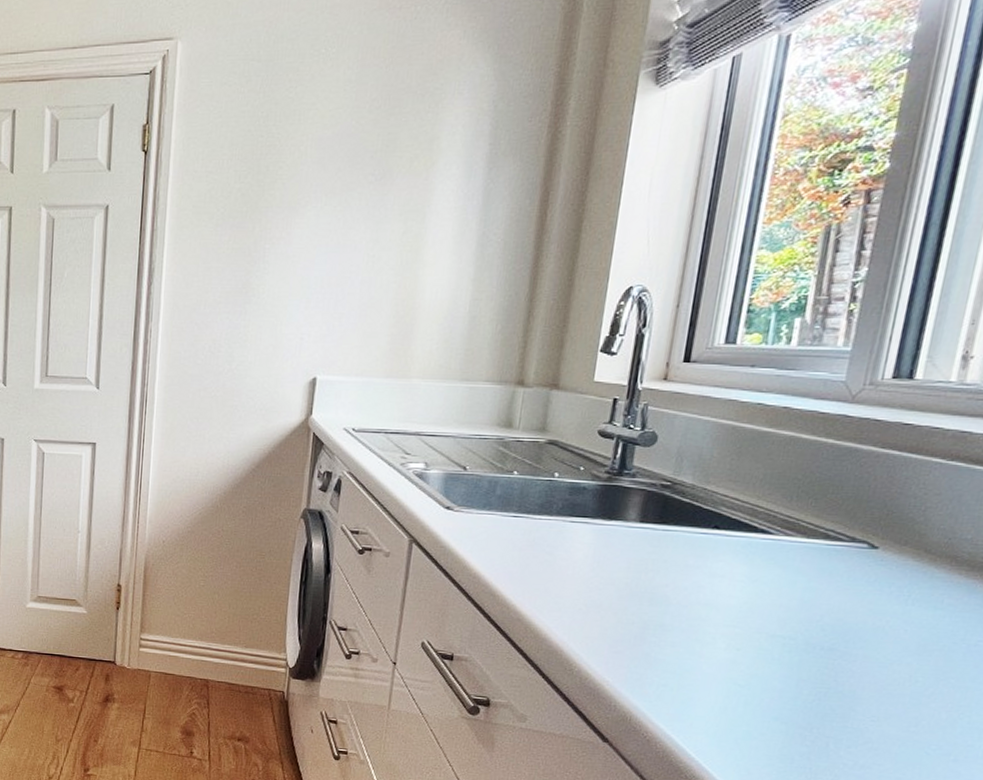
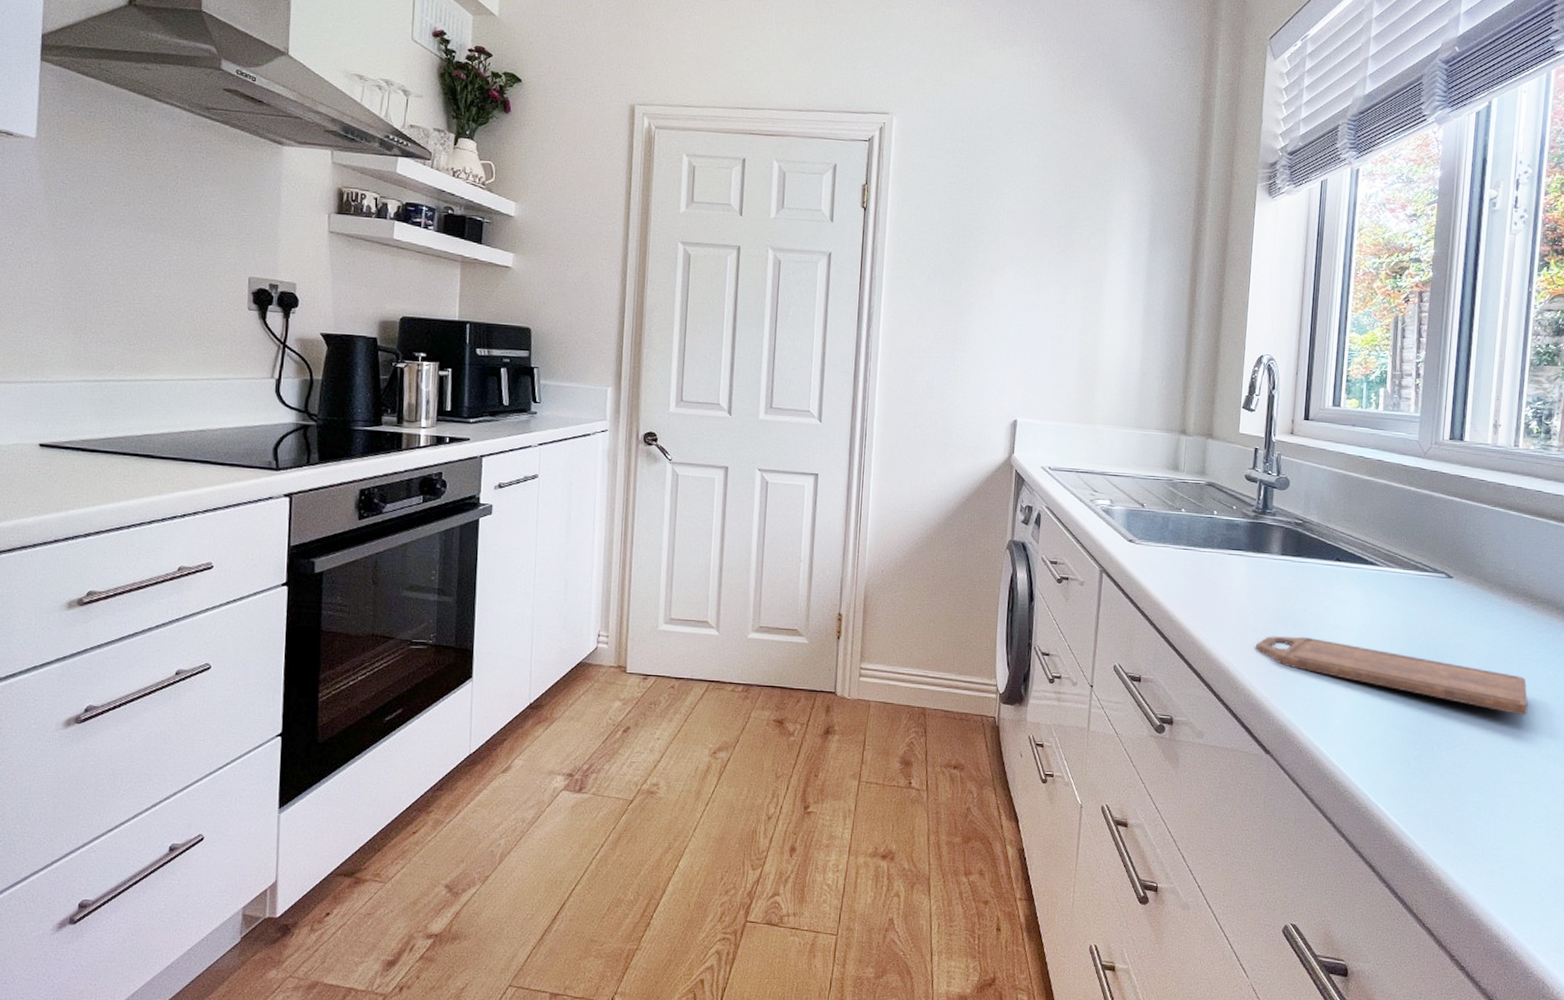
cutting board: none [598,613,974,713] -> present [1255,636,1528,716]

